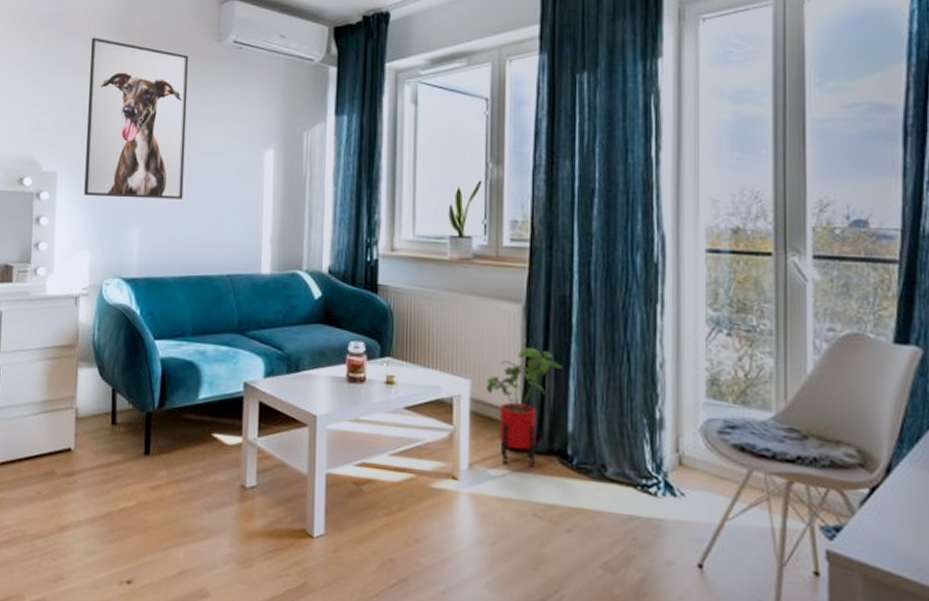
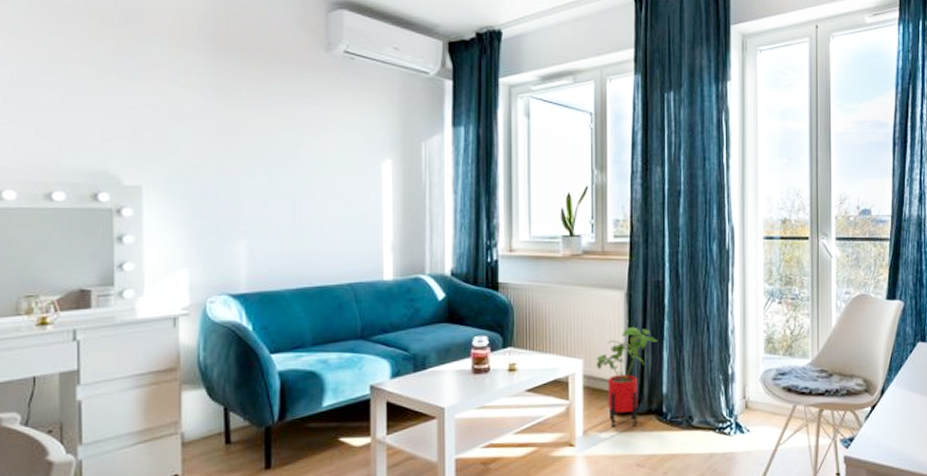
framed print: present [84,37,189,199] -> none [176,40,295,212]

